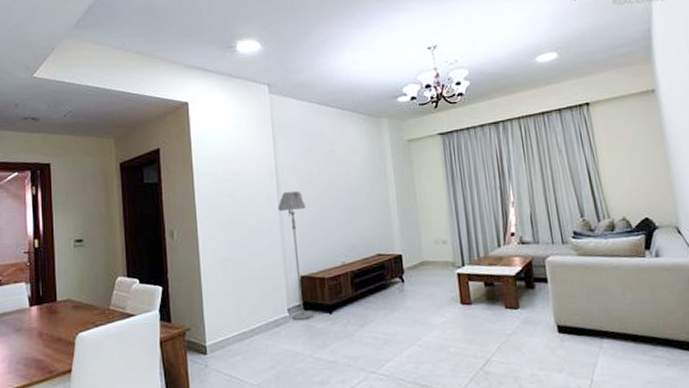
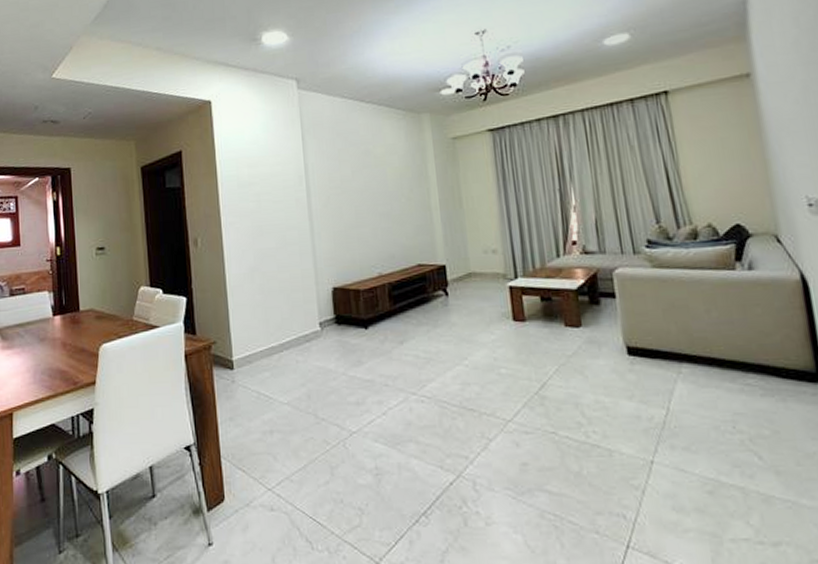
floor lamp: present [278,190,315,320] -> none [308,195,349,335]

